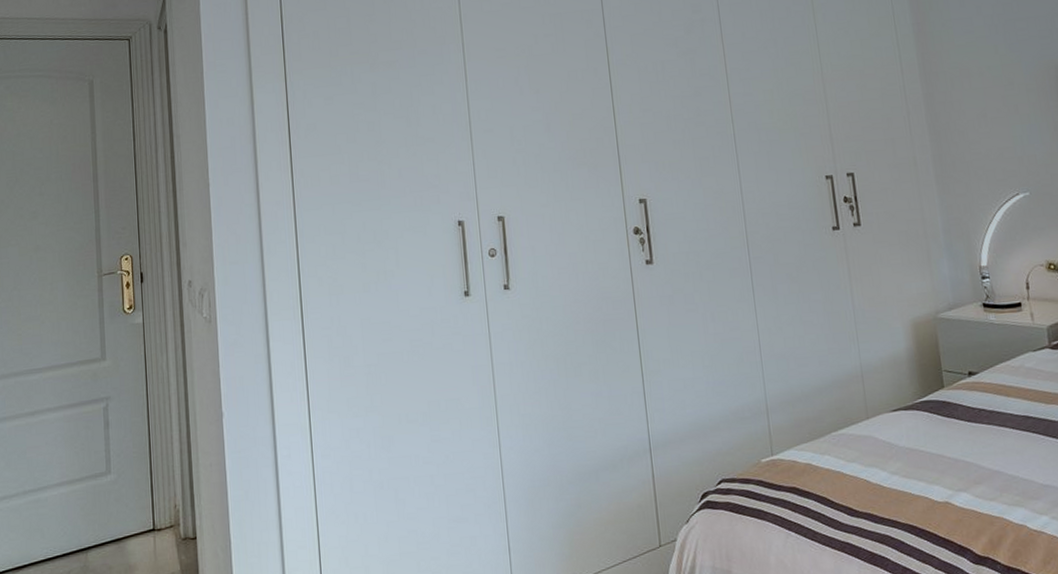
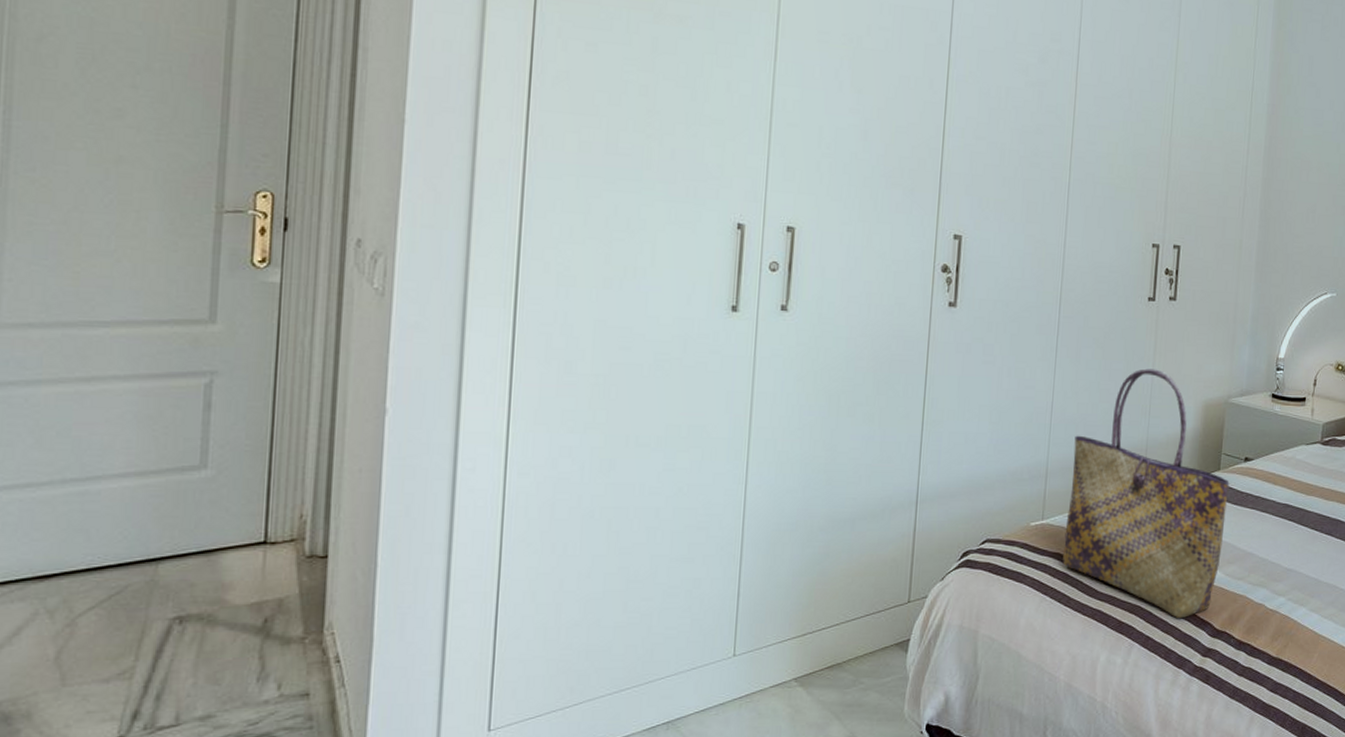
tote bag: none [787,294,966,546] -> present [1062,368,1230,618]

